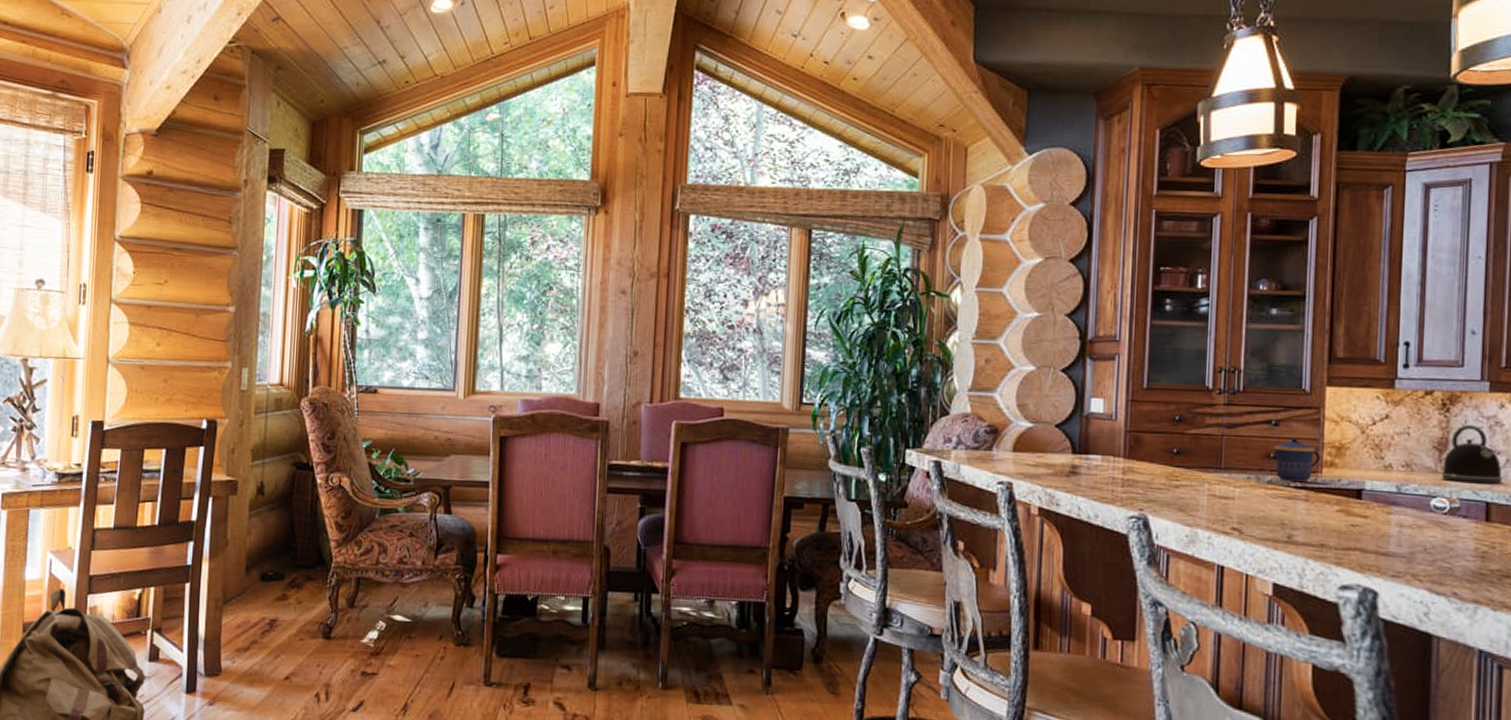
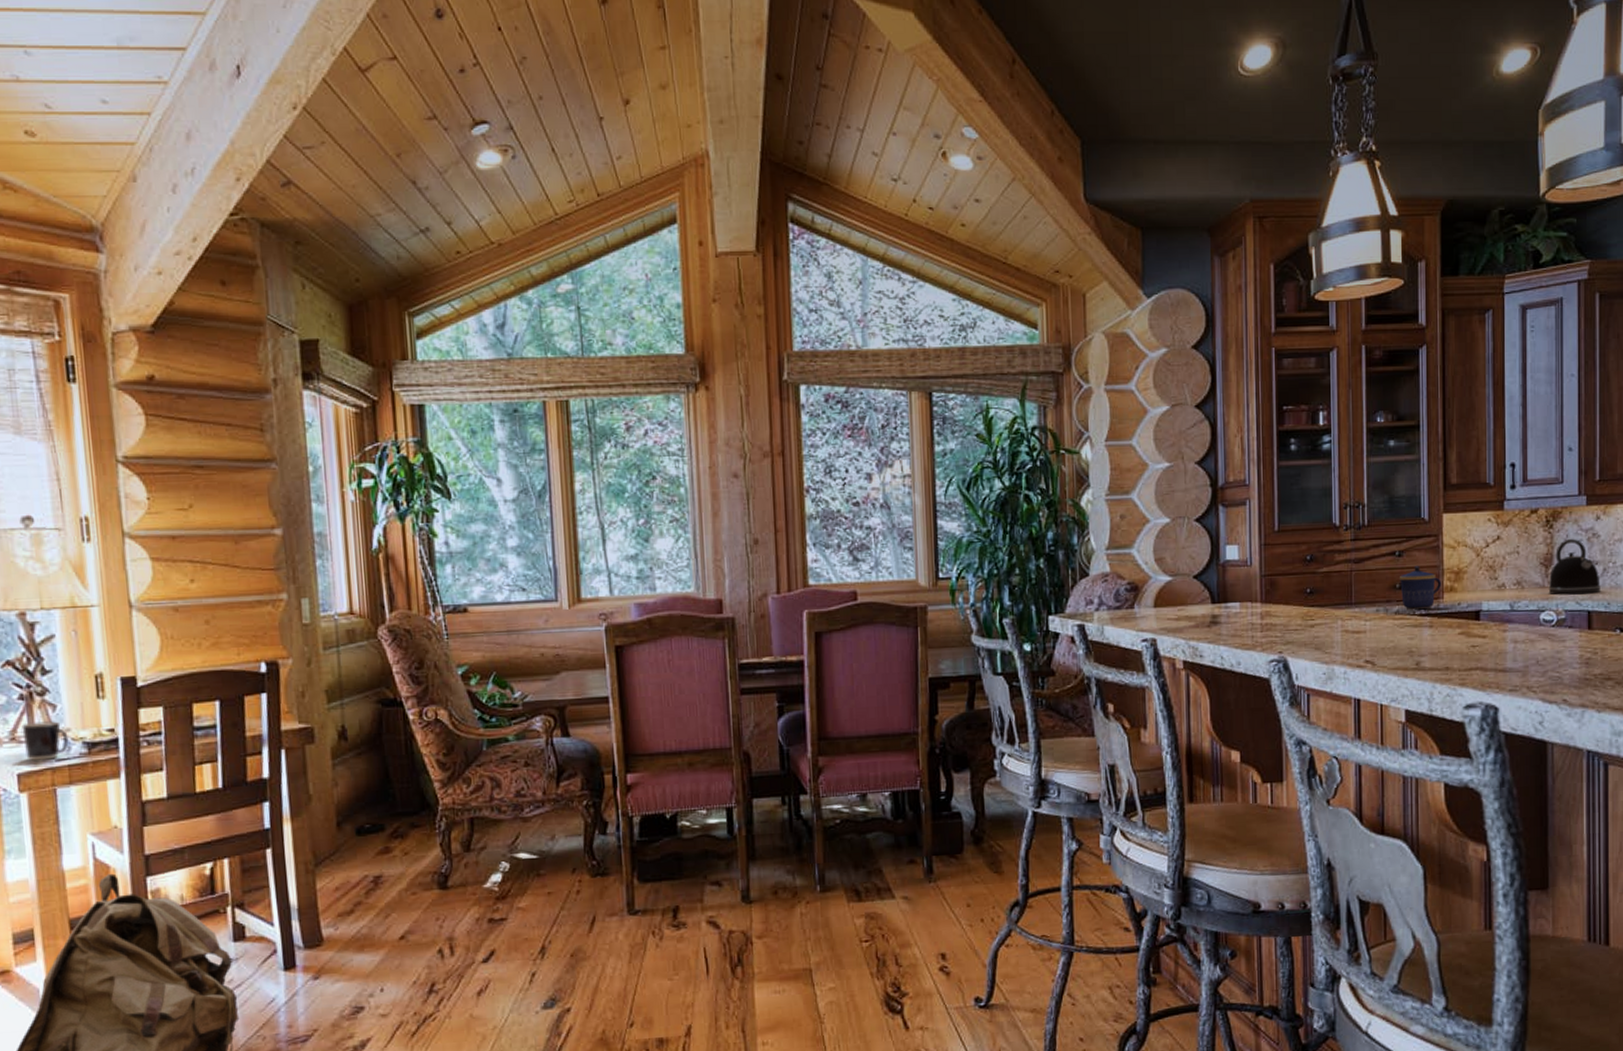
mug: none [11,451,45,484] -> present [22,721,69,761]

